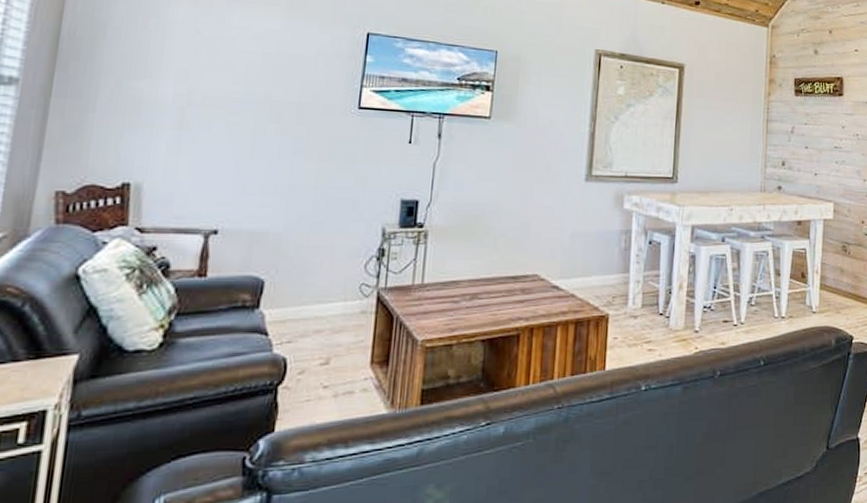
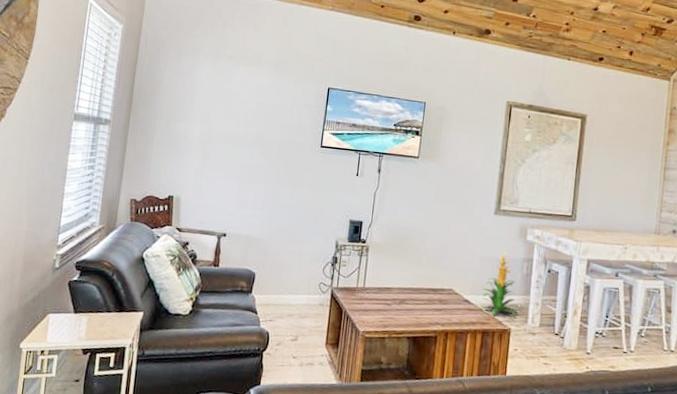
indoor plant: none [571,225,617,299] -> present [479,252,519,316]

